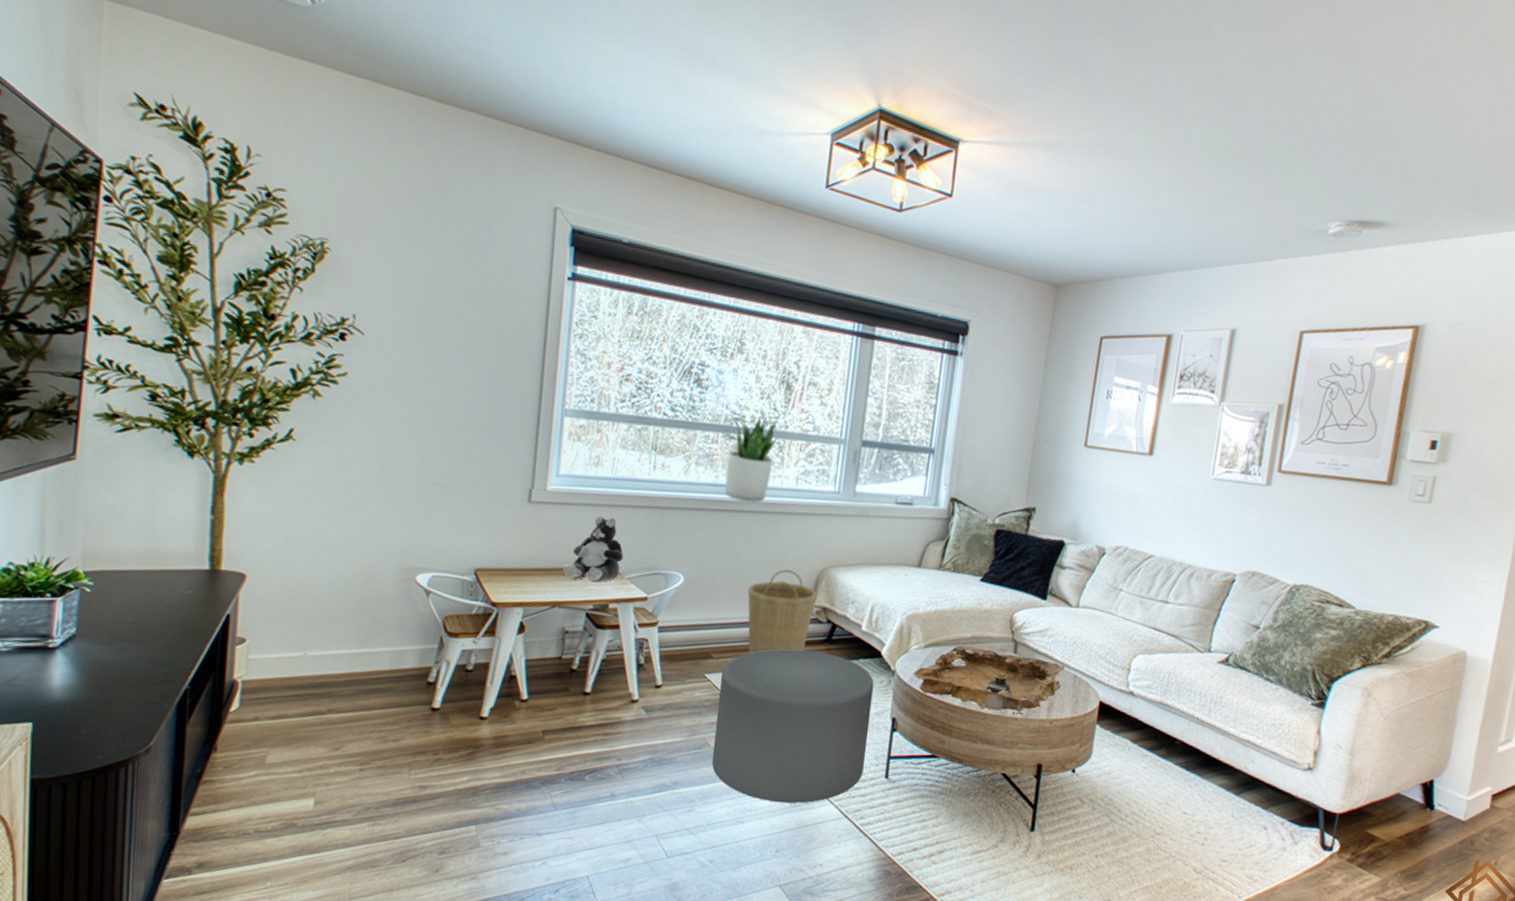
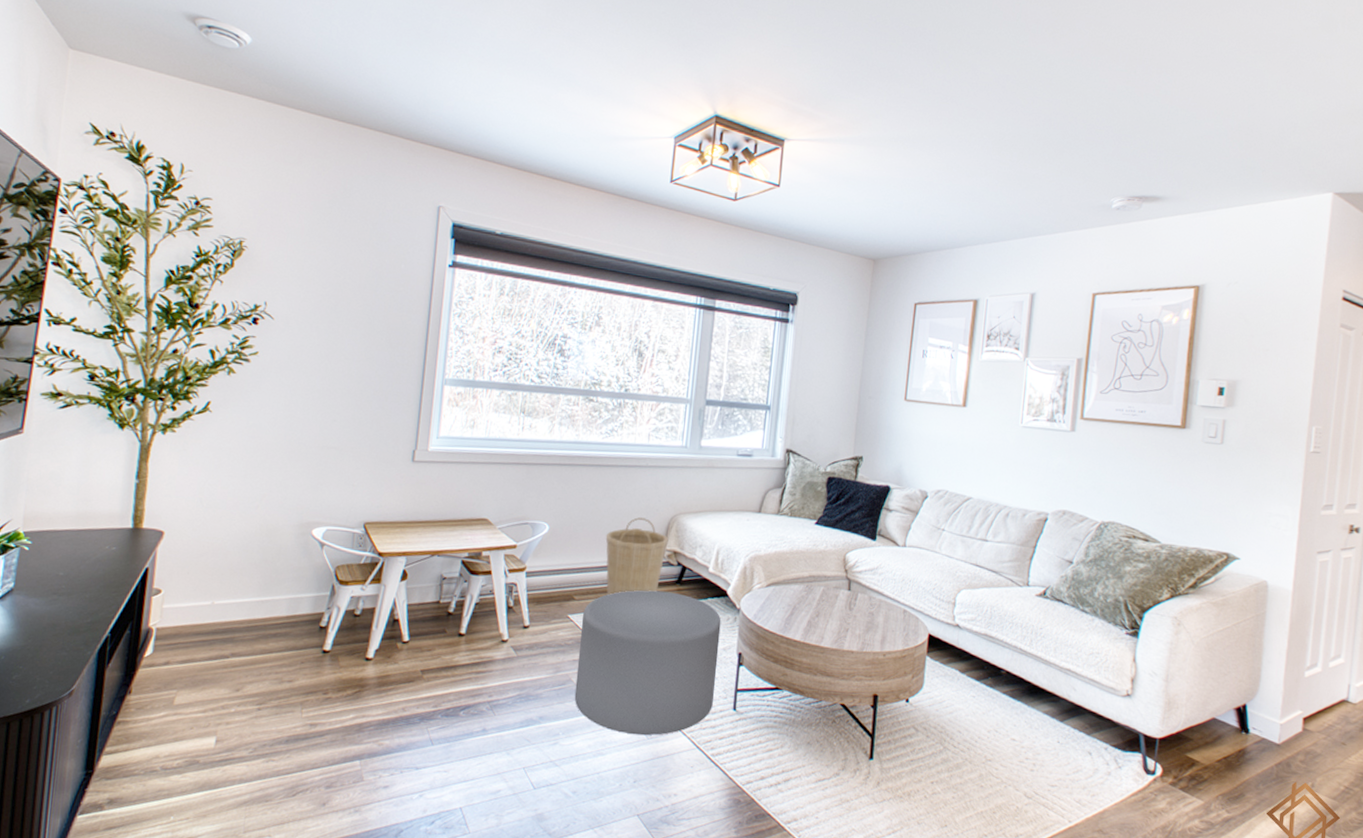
plush toy: present [562,516,624,583] -> none [441,473,496,533]
planter: present [724,414,779,503] -> none [584,379,632,458]
decorative tray: present [913,645,1066,714] -> none [756,584,896,647]

